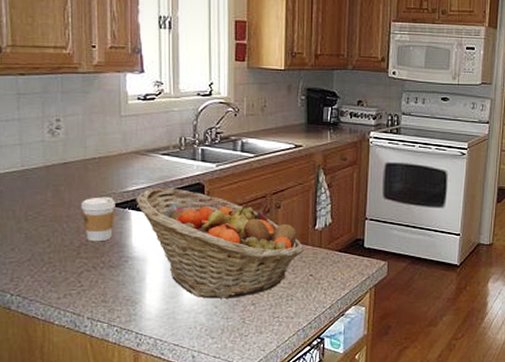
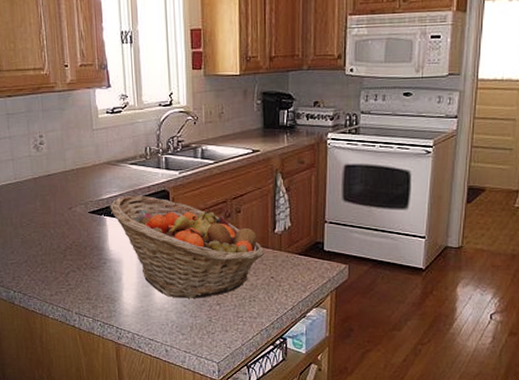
coffee cup: present [81,197,116,242] -> none [64,204,94,246]

